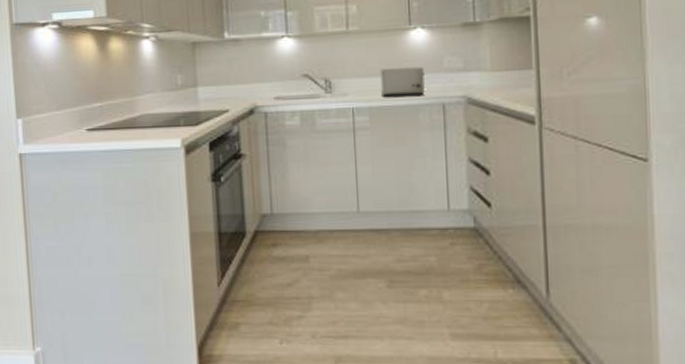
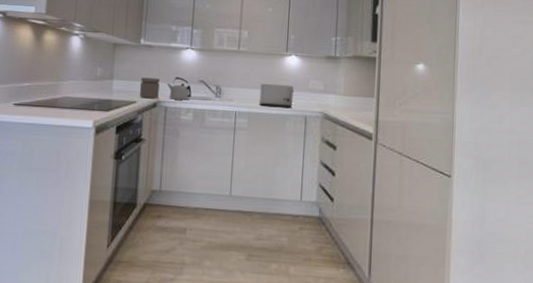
jar: none [231,78,255,105] -> present [140,77,160,99]
kettle: none [263,73,295,103] -> present [166,76,192,101]

